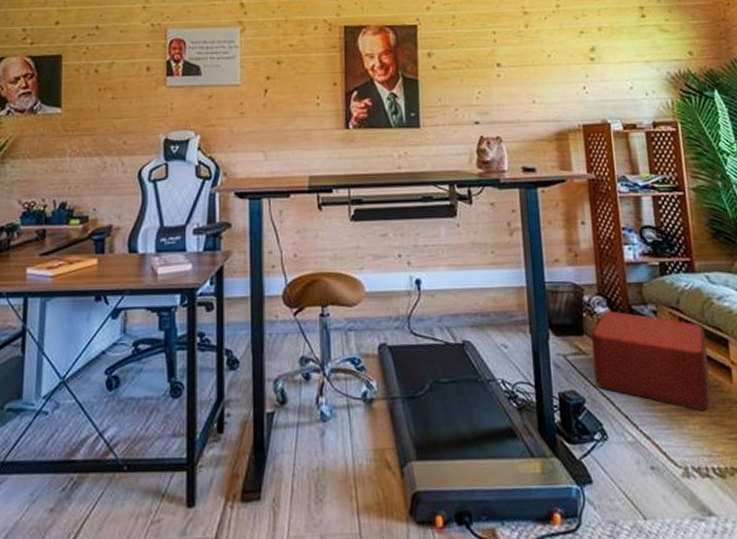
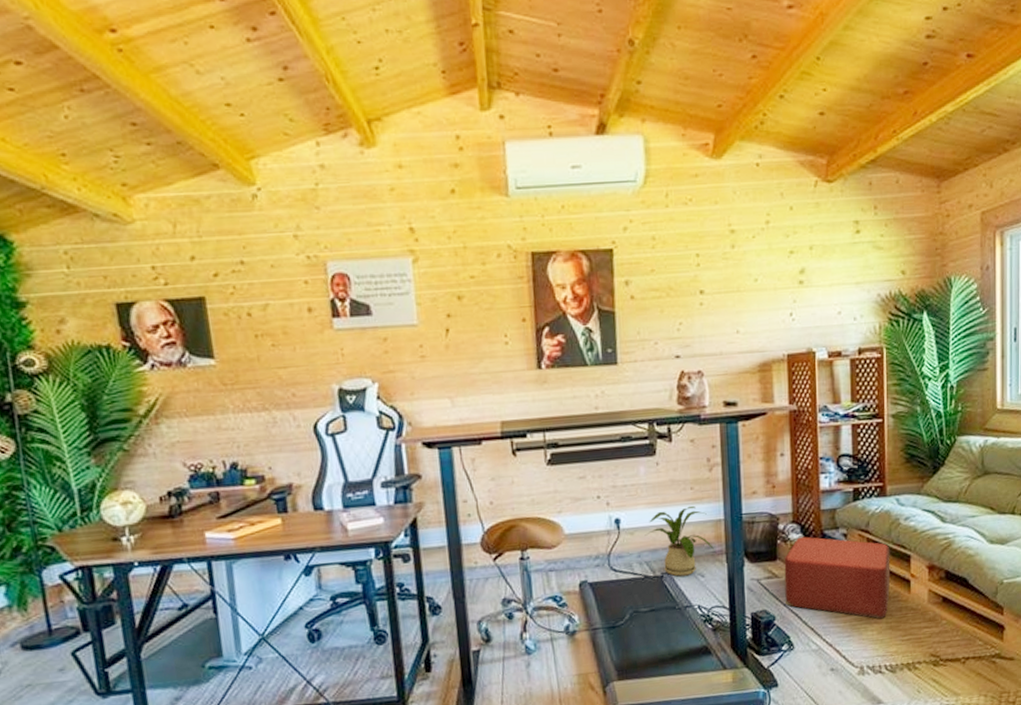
house plant: none [445,270,517,346] -> present [644,505,714,577]

